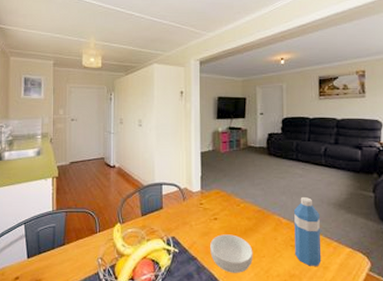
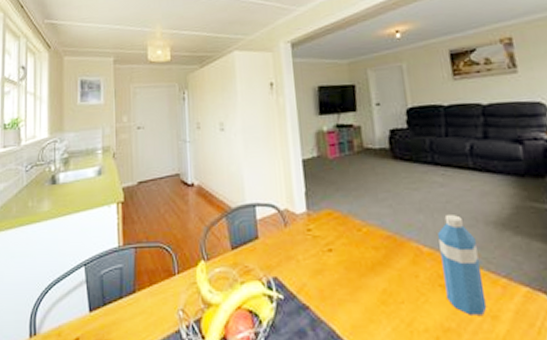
cereal bowl: present [210,234,253,273] -> none [326,271,388,327]

